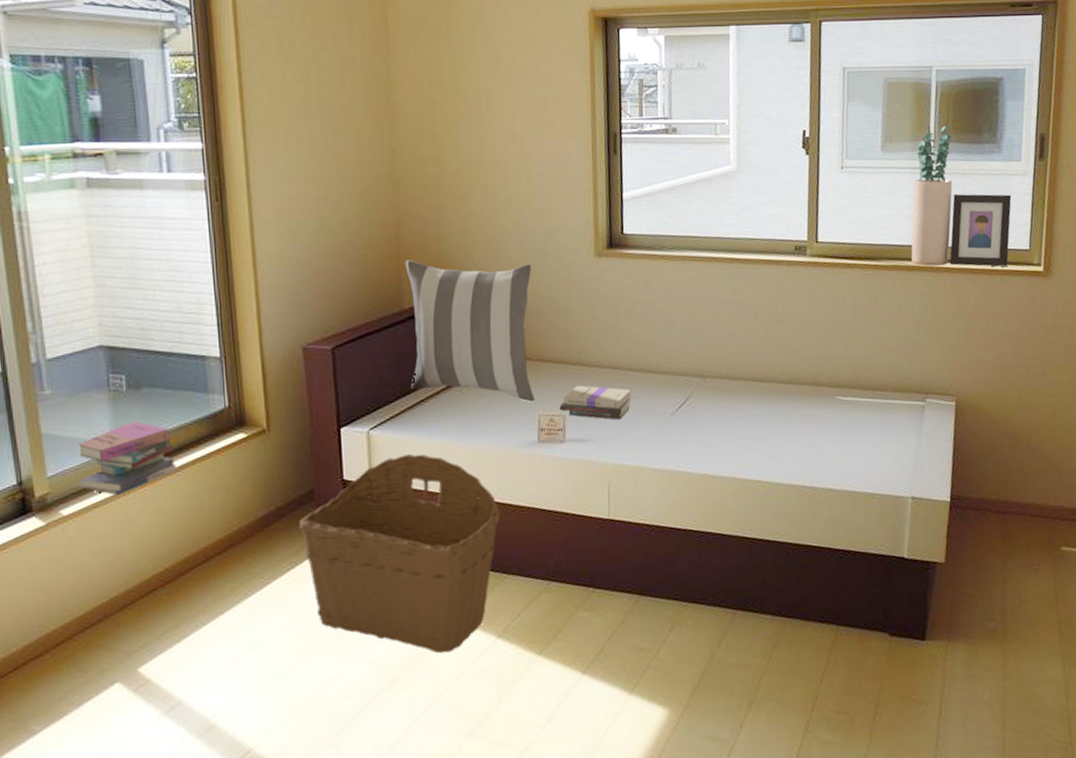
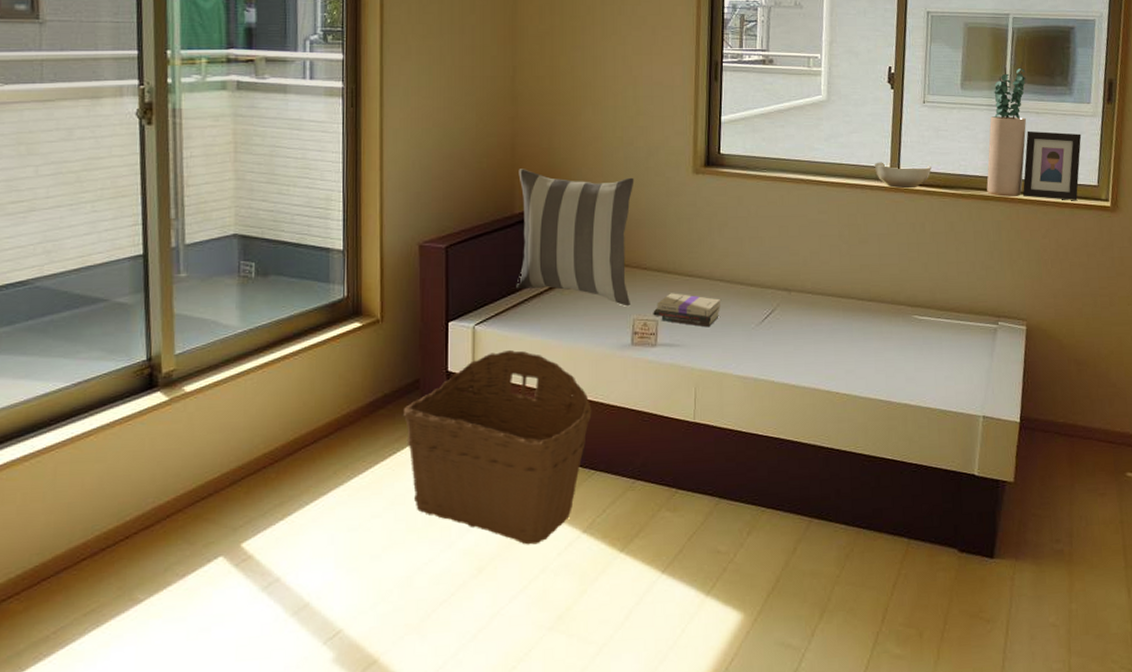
books: present [73,421,176,497] -> none [197,306,294,376]
bowl: none [790,235,852,263] -> present [874,162,931,189]

